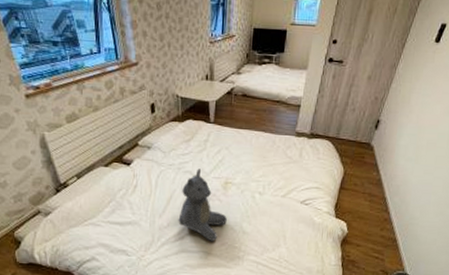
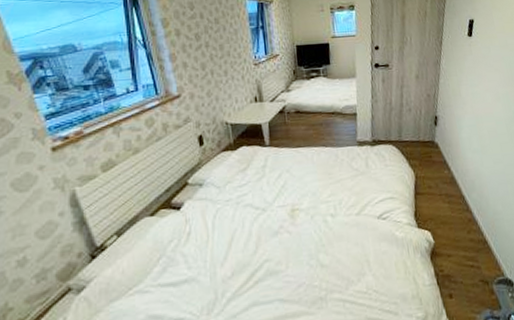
teddy bear: present [178,168,227,242] -> none [243,199,300,286]

